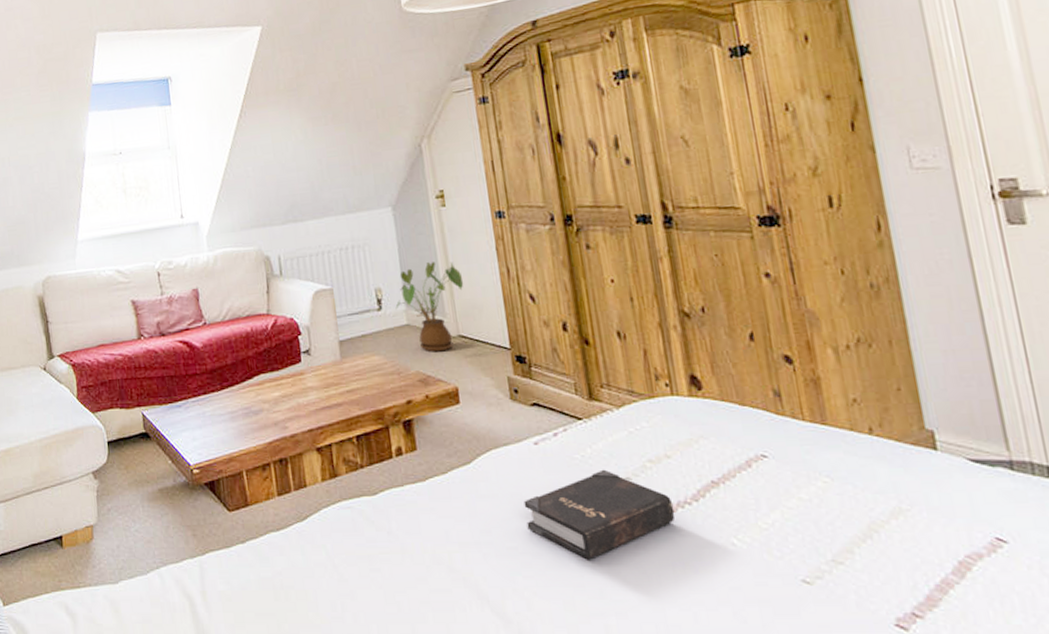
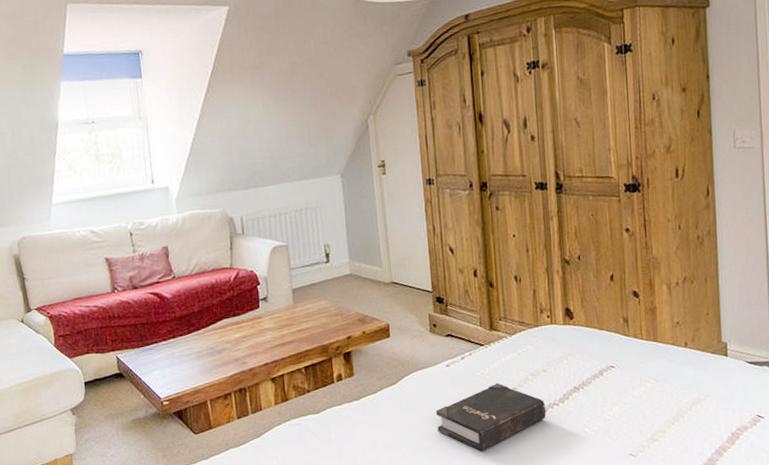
house plant: present [395,262,464,352] -> none [341,221,398,297]

